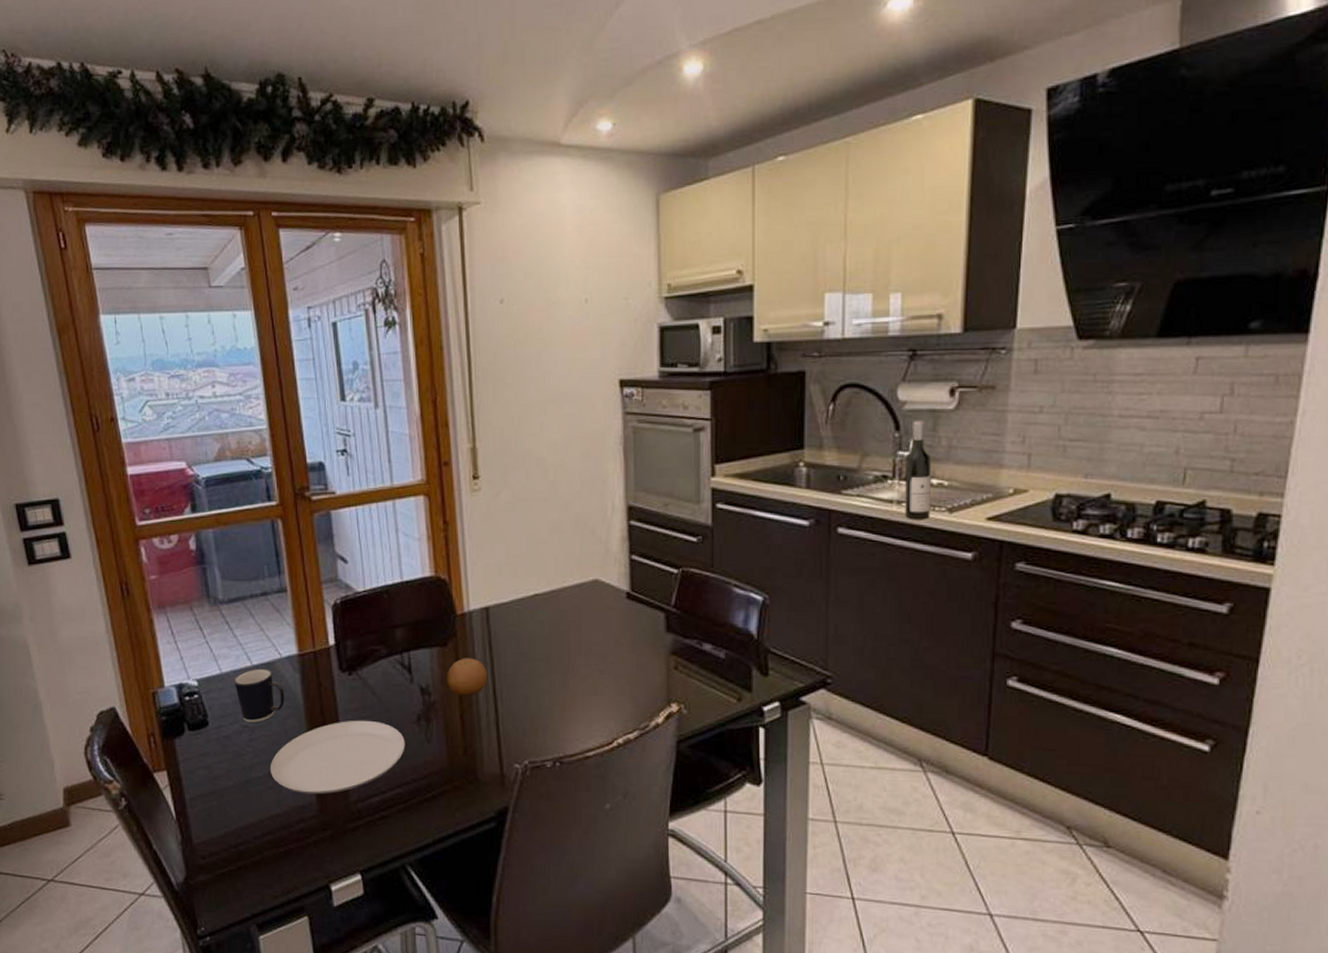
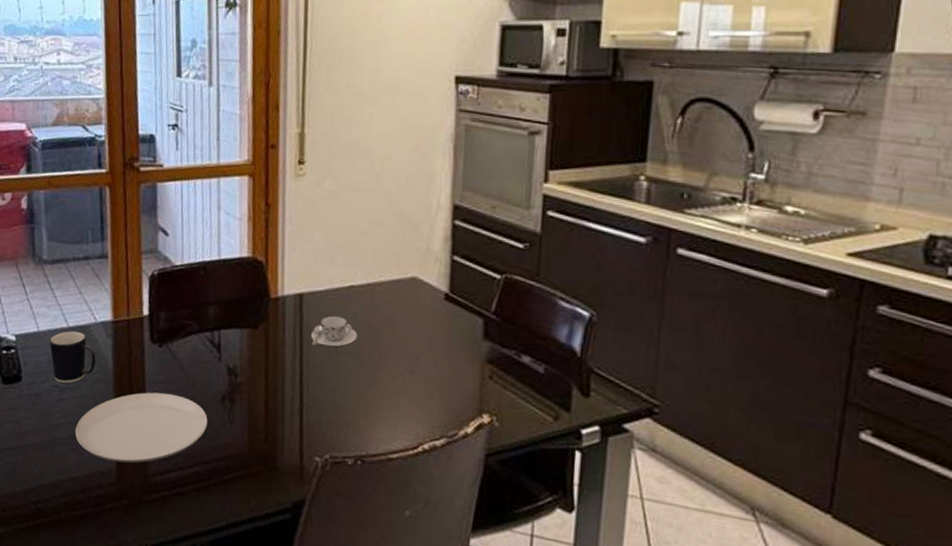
fruit: present [446,658,488,696] -> none [254,342,296,382]
teacup: none [501,625,546,657] -> present [311,316,358,347]
bottle: present [905,420,931,520] -> none [754,142,787,250]

